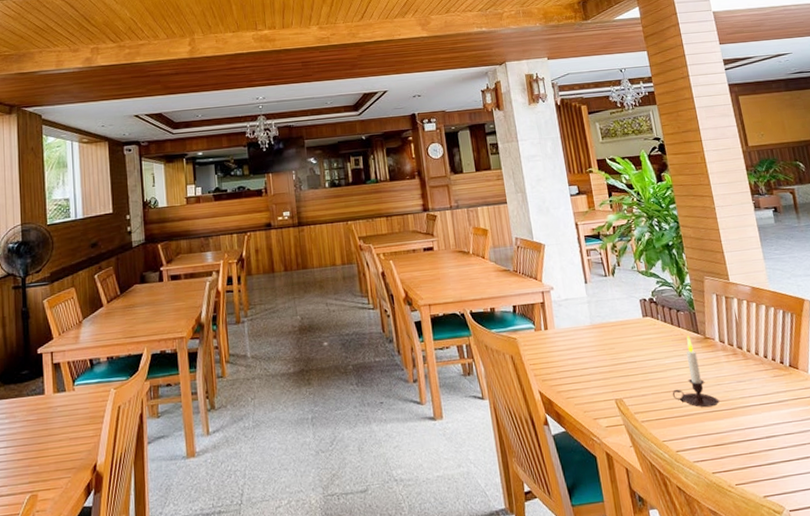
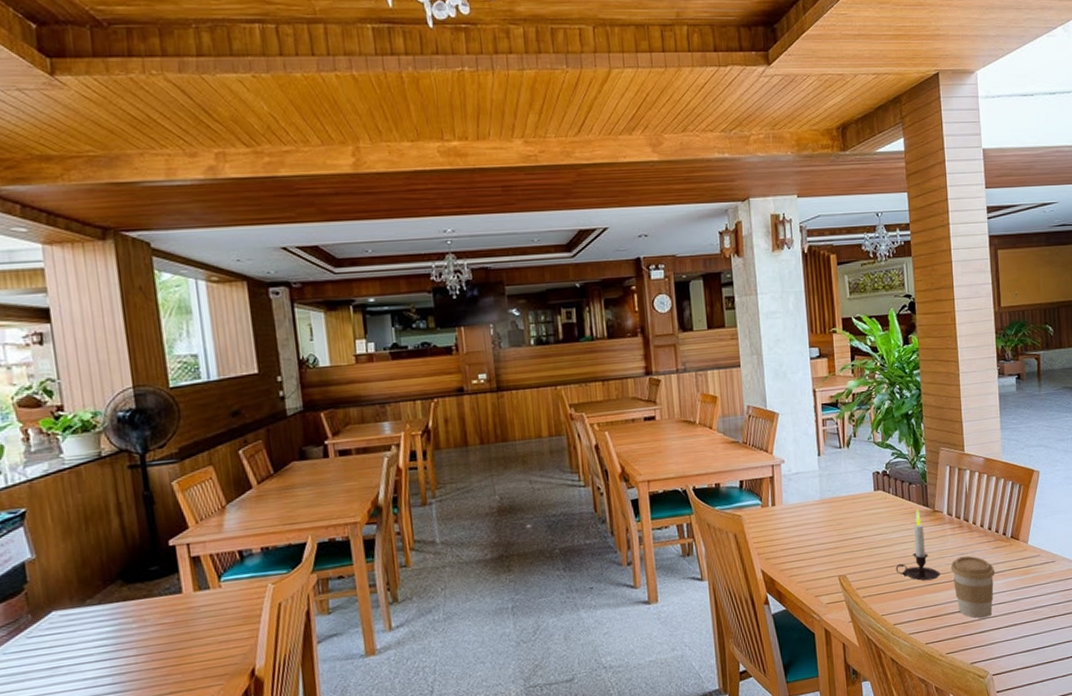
coffee cup: none [729,383,780,449] -> present [950,555,995,618]

